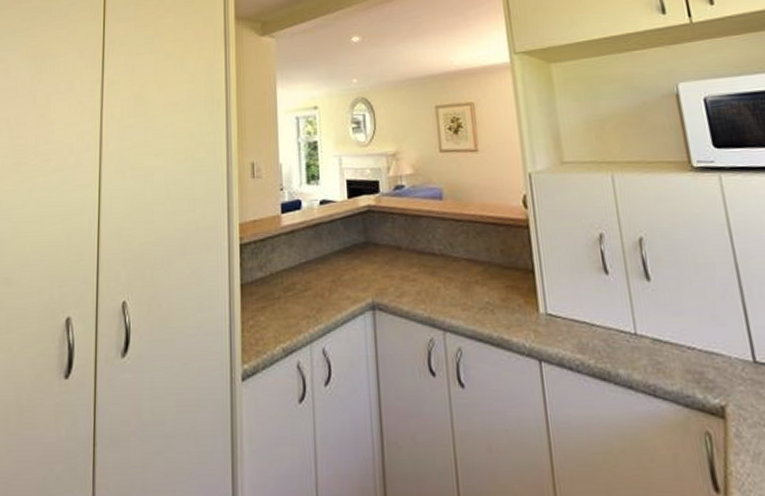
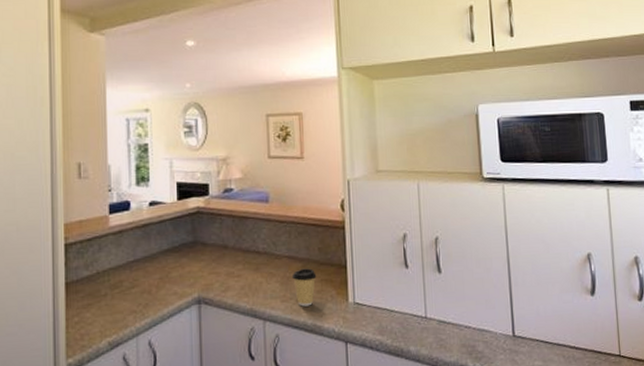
coffee cup: none [472,272,501,317] -> present [292,268,317,307]

